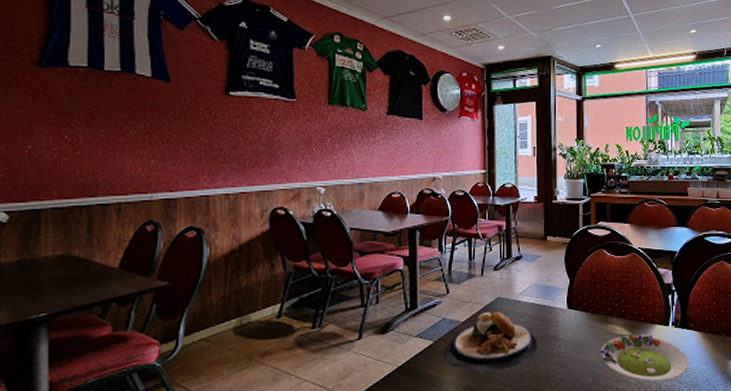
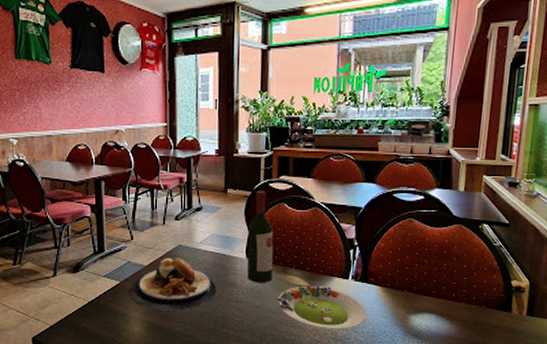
wine bottle: none [568,237,594,335] -> present [247,190,274,283]

